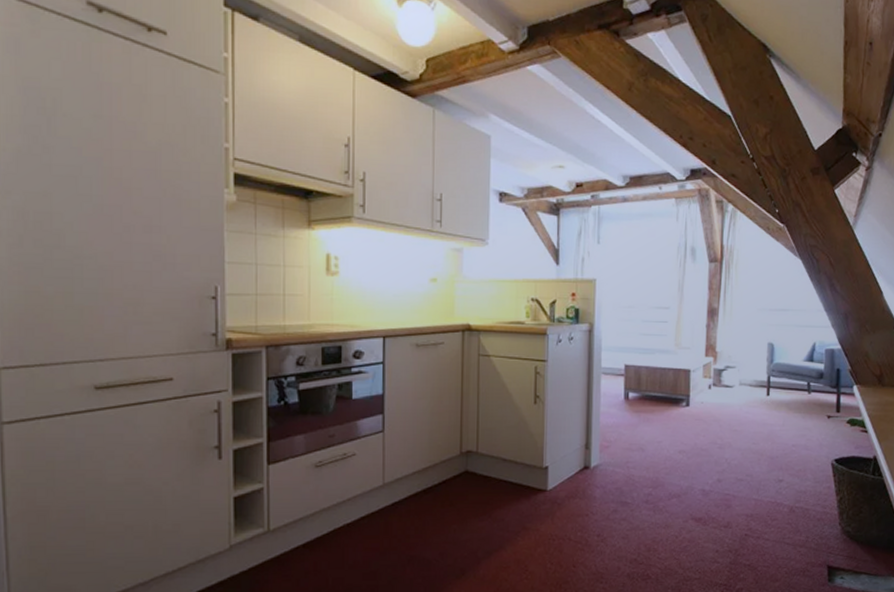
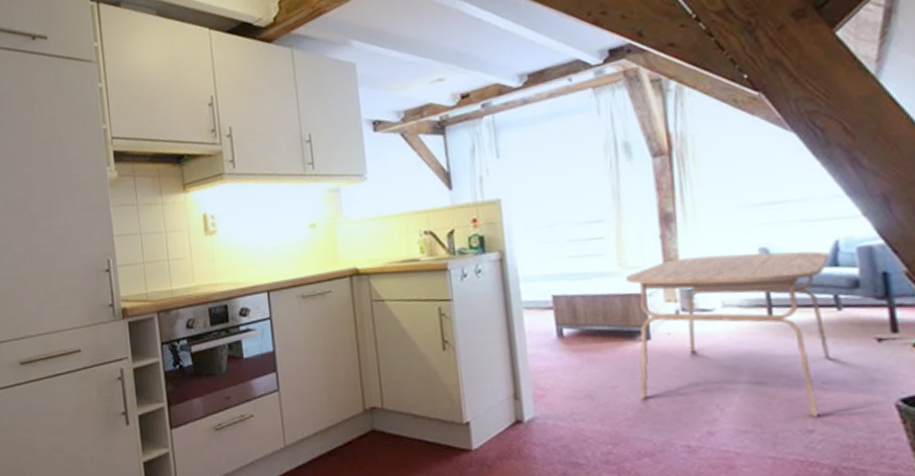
dining table: none [677,345,809,471] -> present [625,251,830,418]

